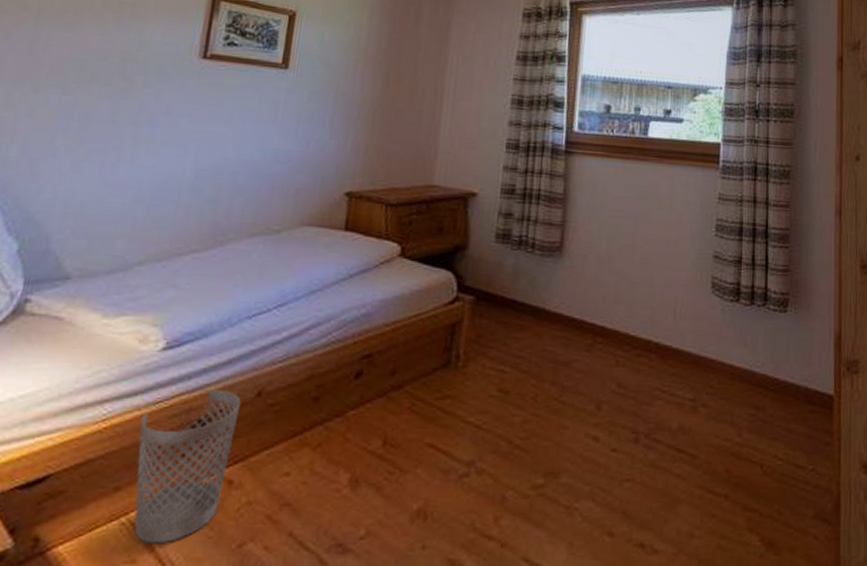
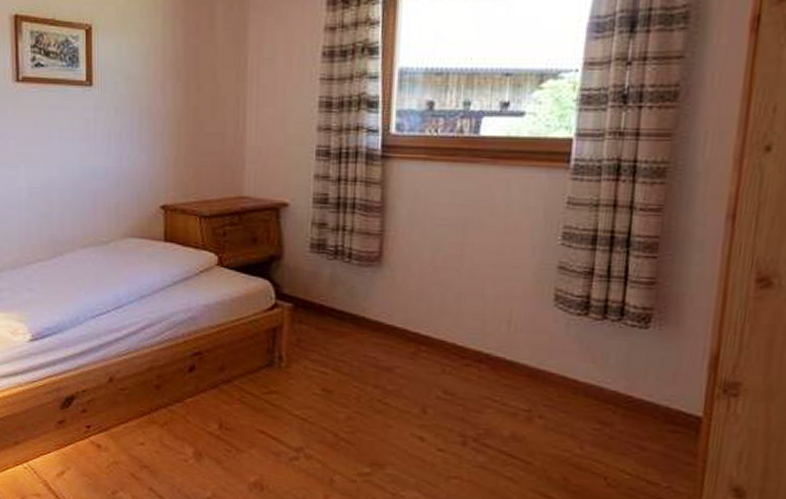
wastebasket: present [134,390,241,544] -> none [24,374,97,485]

